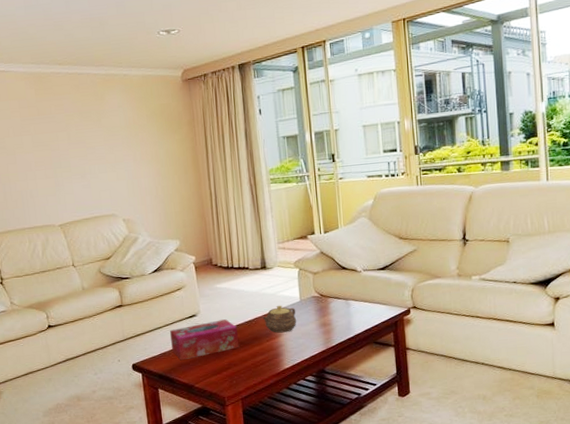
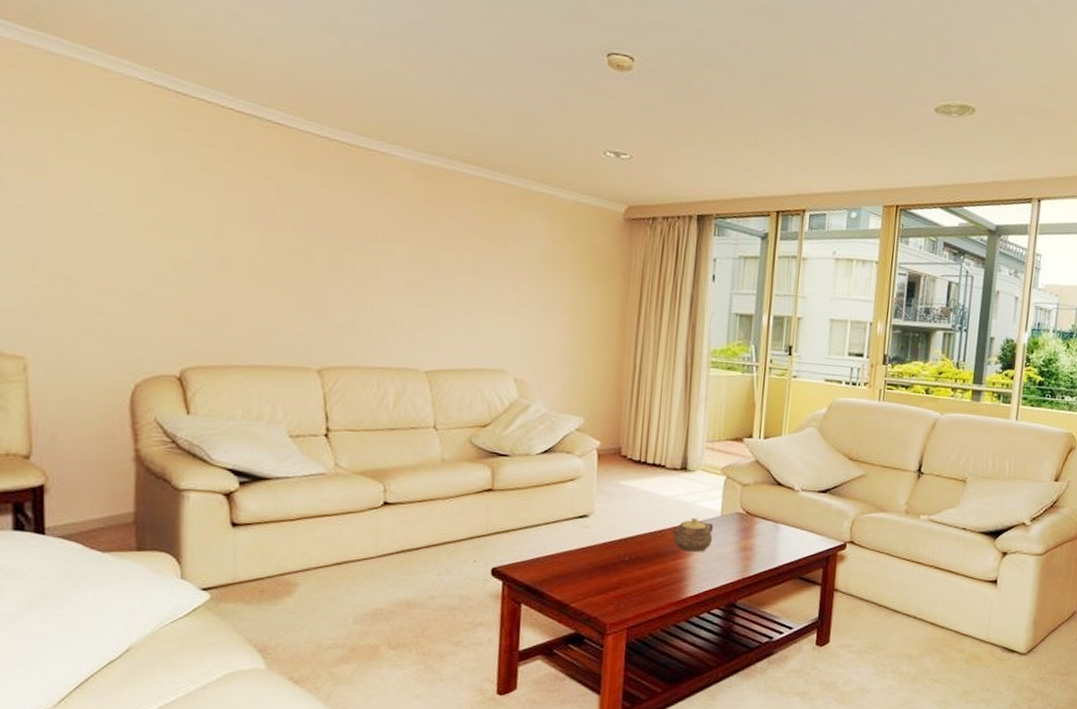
tissue box: present [170,319,240,361] -> none [549,526,639,571]

